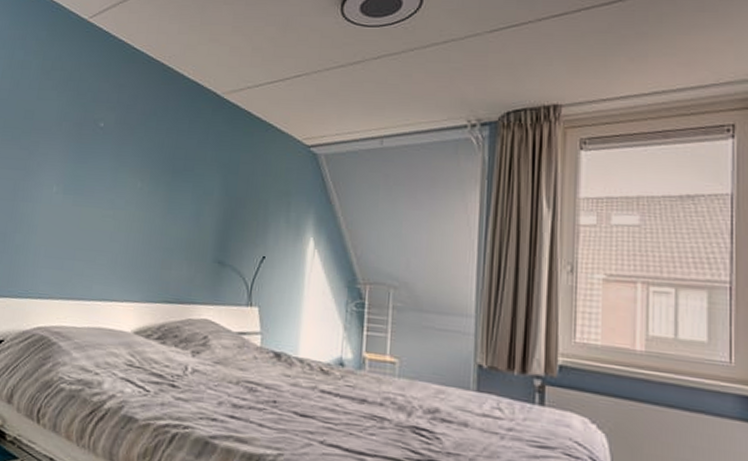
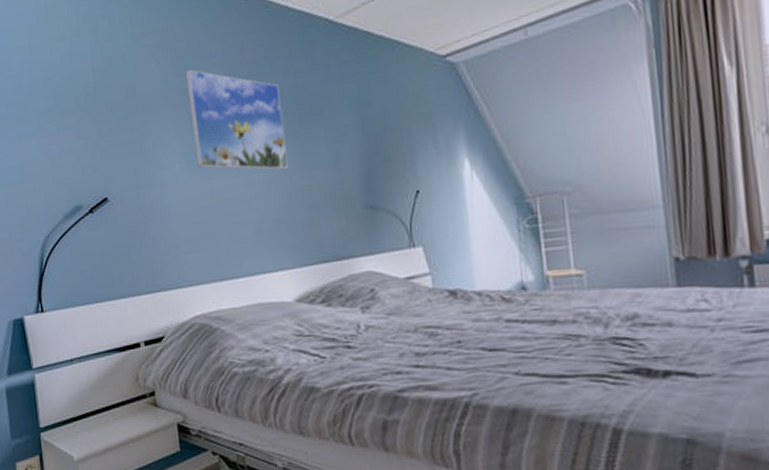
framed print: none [72,107,161,213] -> present [185,69,288,171]

